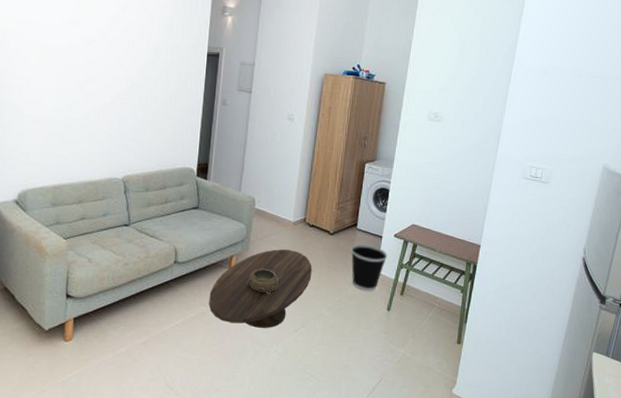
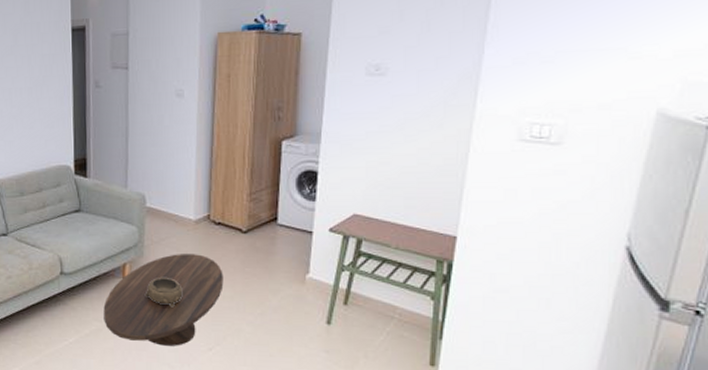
wastebasket: present [350,244,388,292] -> none [271,242,322,302]

